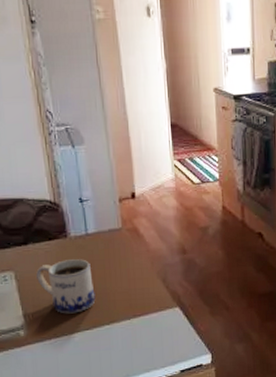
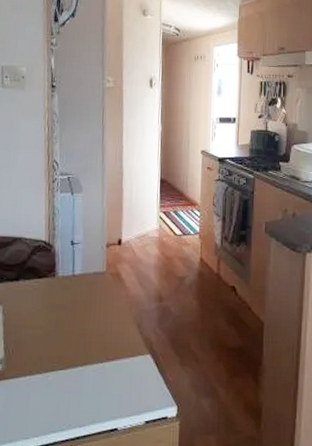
mug: present [36,259,96,314] -> none [22,298,73,352]

